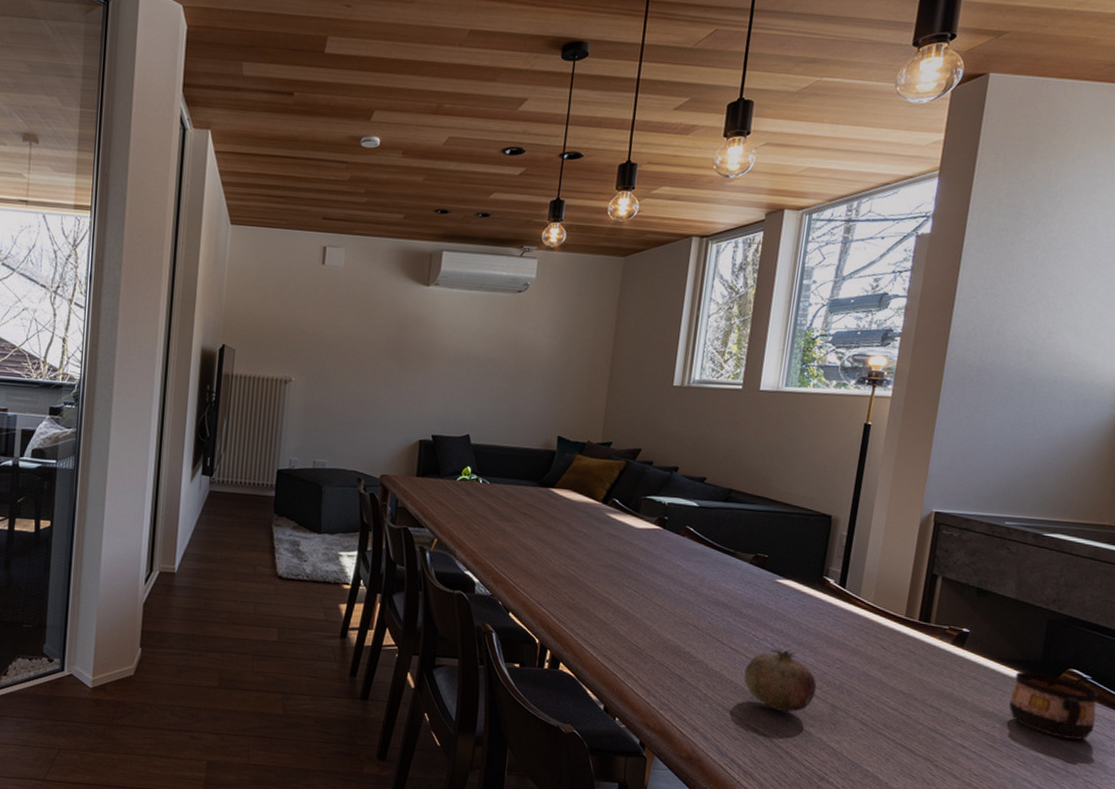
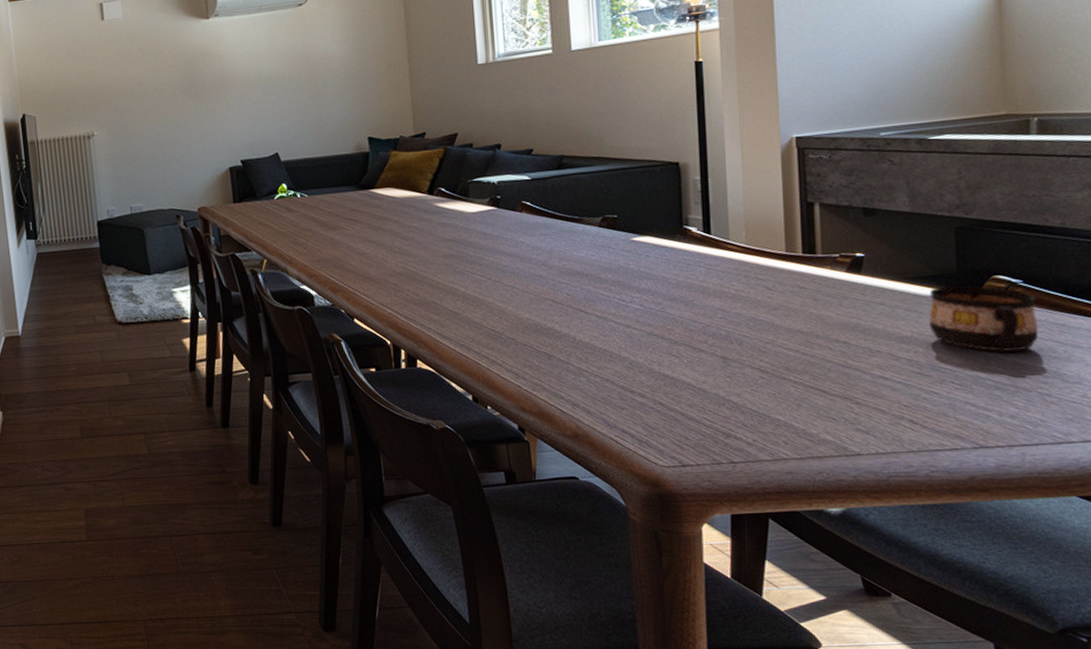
fruit: present [744,649,817,712] -> none [617,308,702,373]

